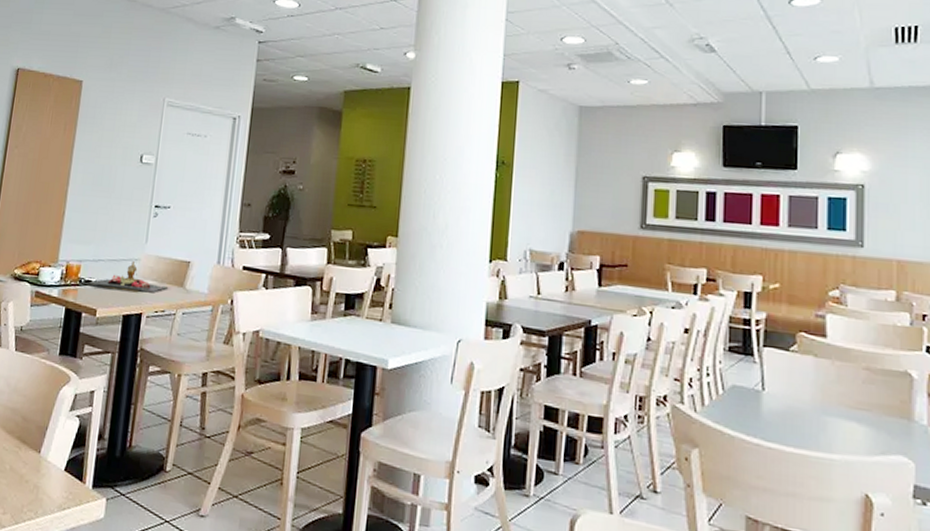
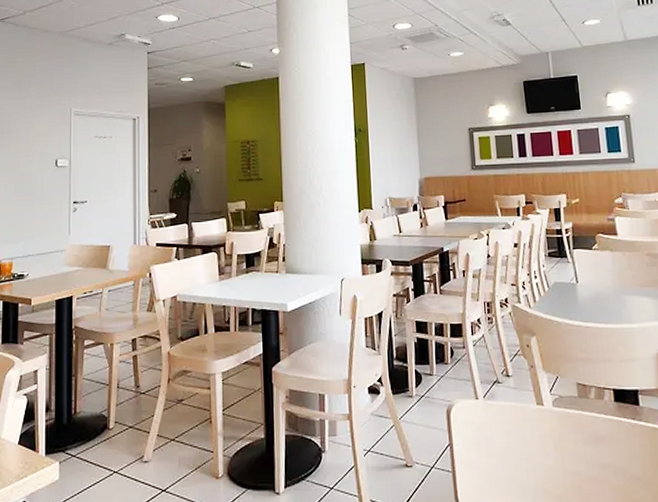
tray: present [89,261,168,293] -> none [22,253,92,280]

